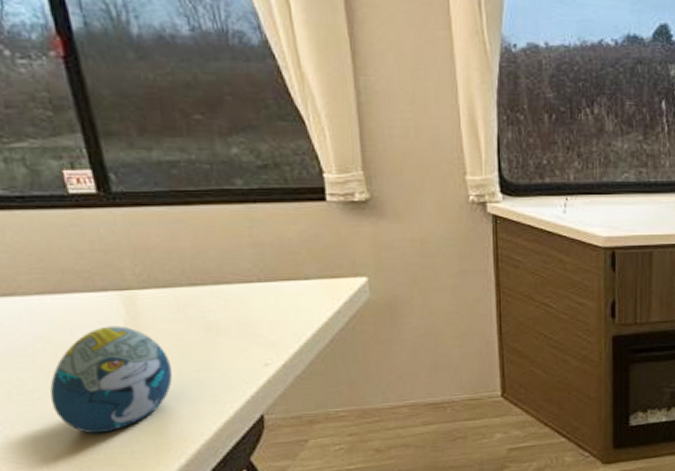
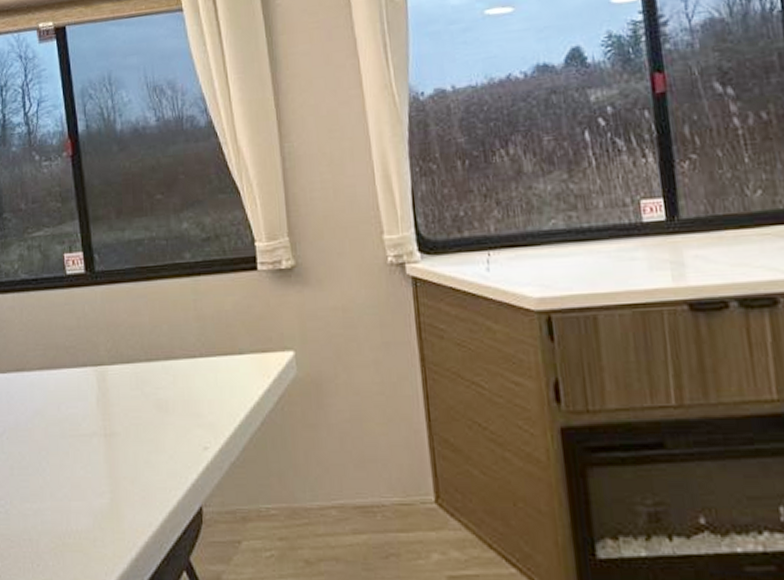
decorative egg: present [49,325,173,434] -> none [39,402,130,516]

